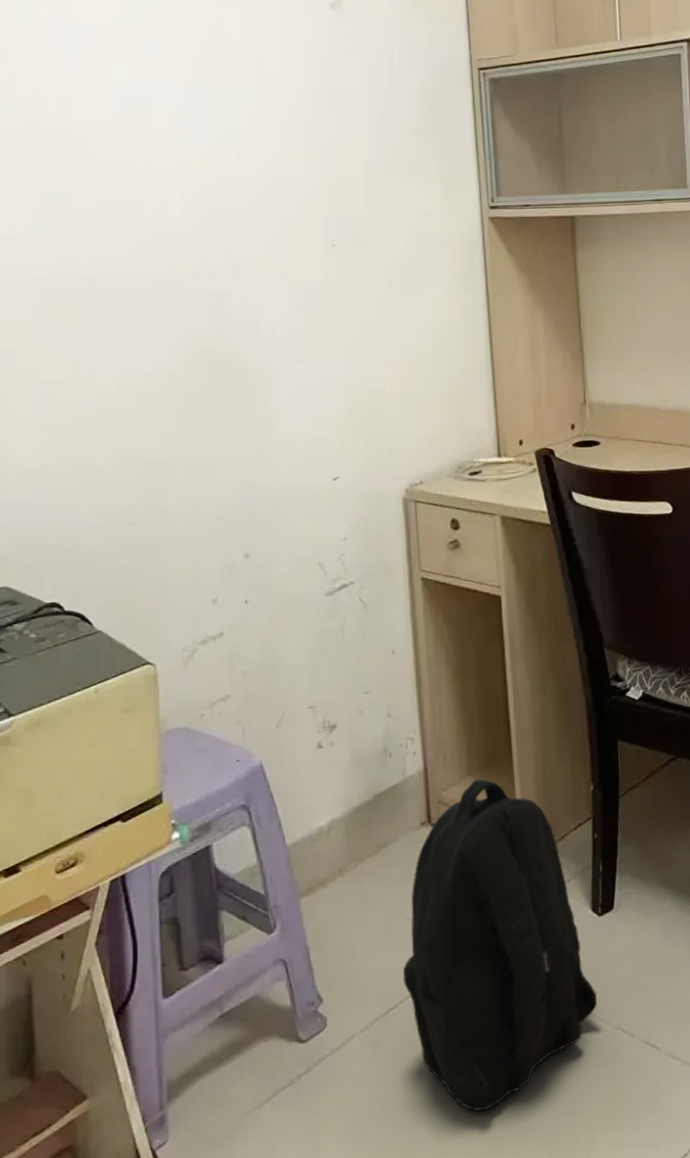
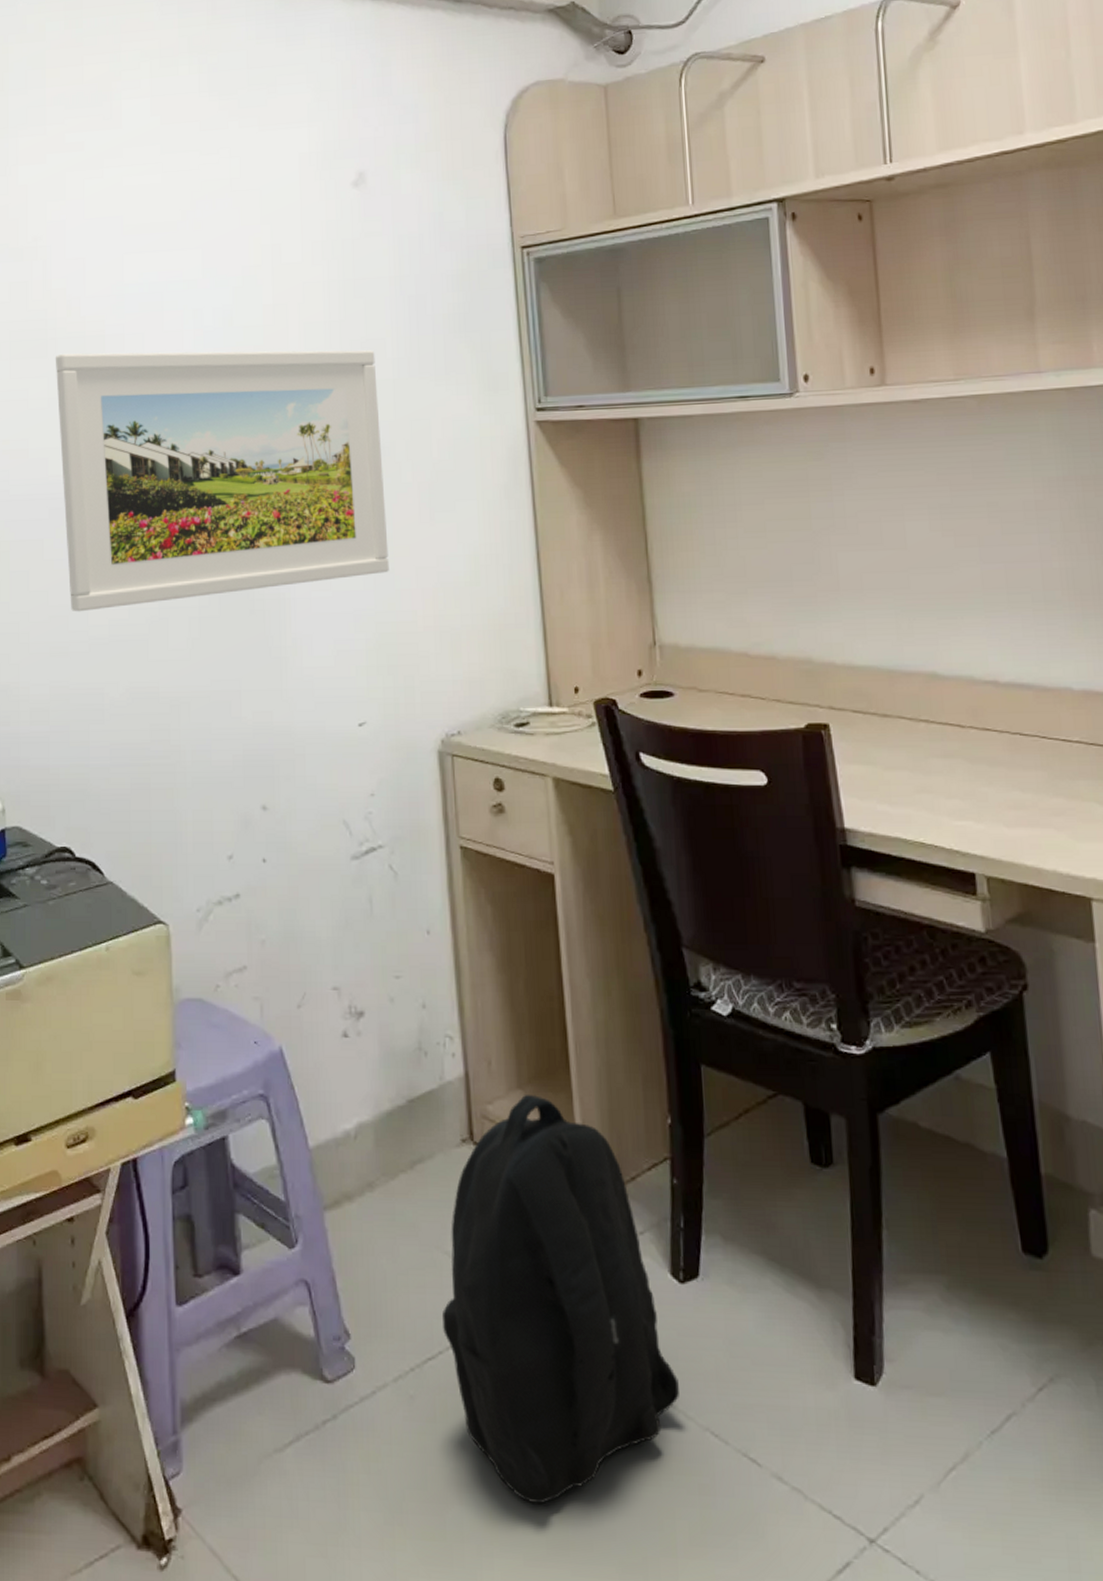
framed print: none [42,148,361,388] -> present [55,350,389,612]

